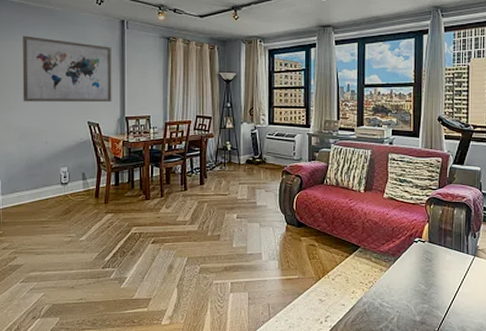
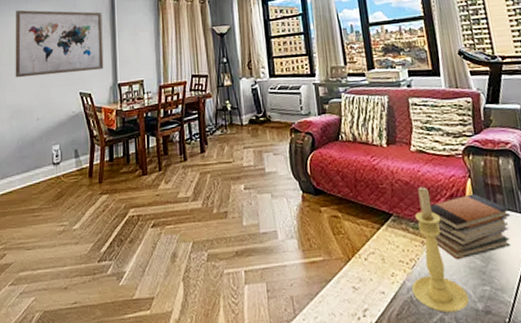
candle holder: none [366,227,410,322] -> present [411,186,469,313]
book stack: none [392,235,455,284] -> present [430,193,511,260]

